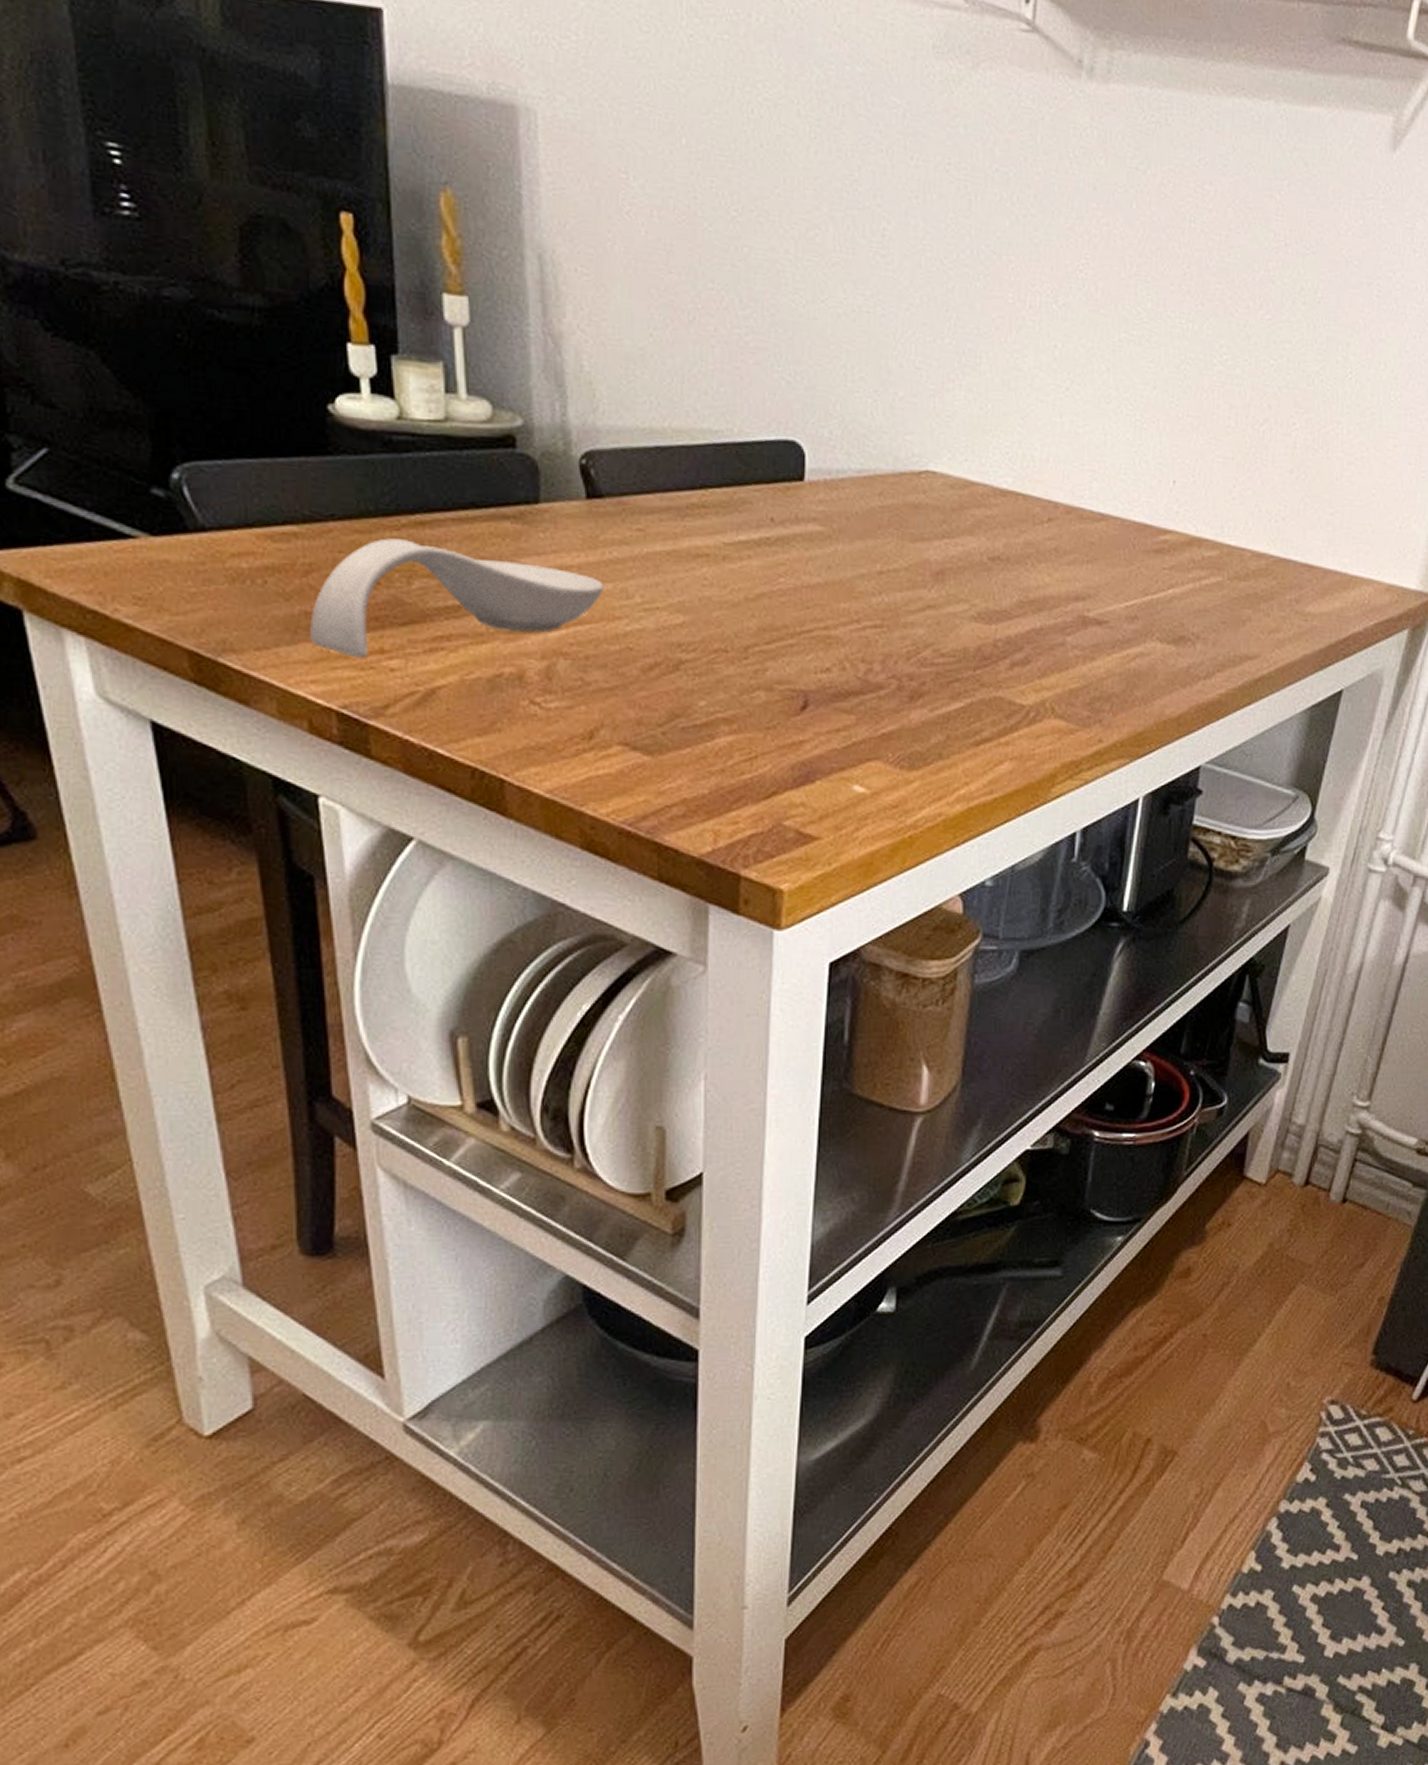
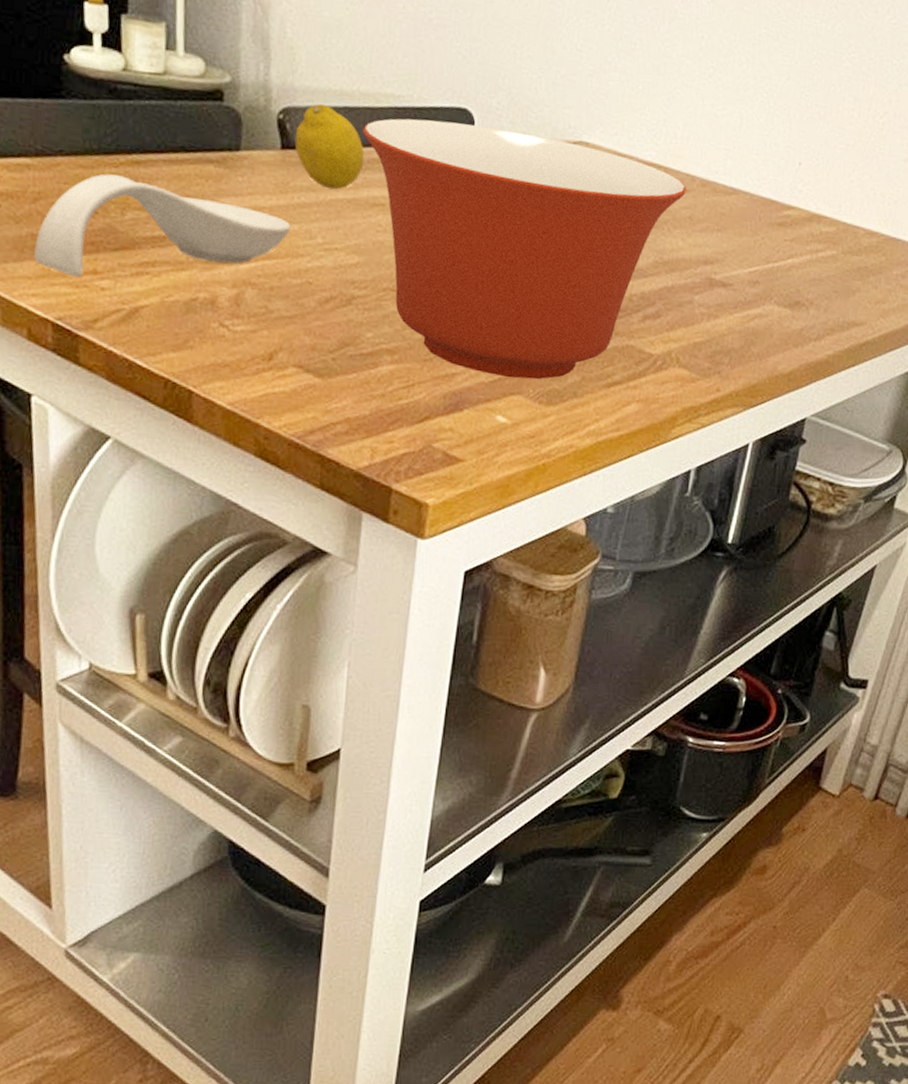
fruit: none [601,445,683,541] -> present [294,104,365,190]
mixing bowl: none [678,455,1050,742] -> present [362,118,687,380]

